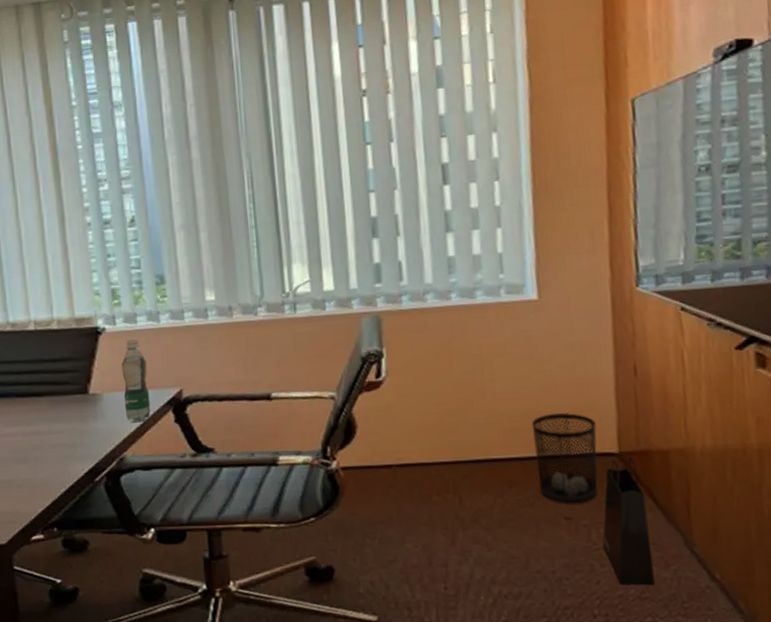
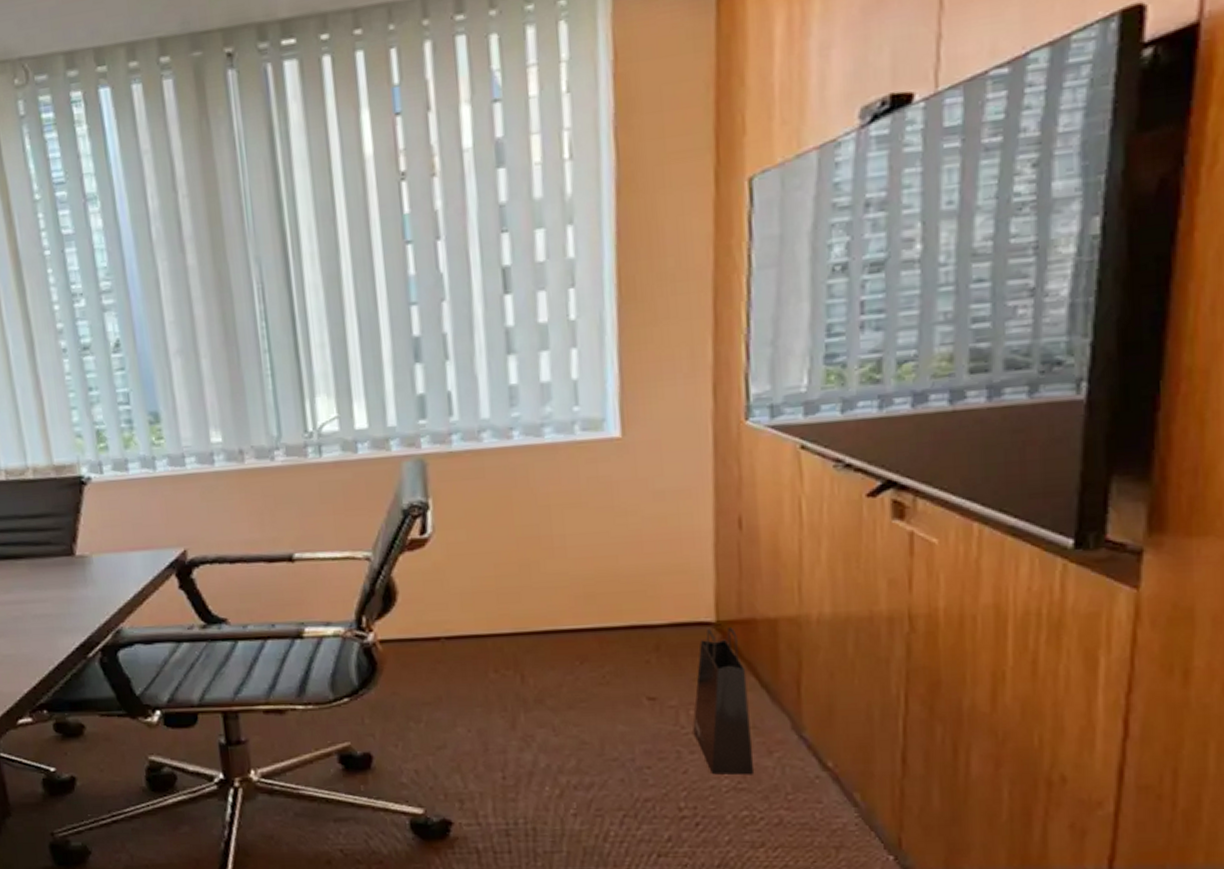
bottle: present [121,337,151,423] -> none [112,488,150,590]
waste bin: present [531,413,598,503] -> none [610,575,690,681]

